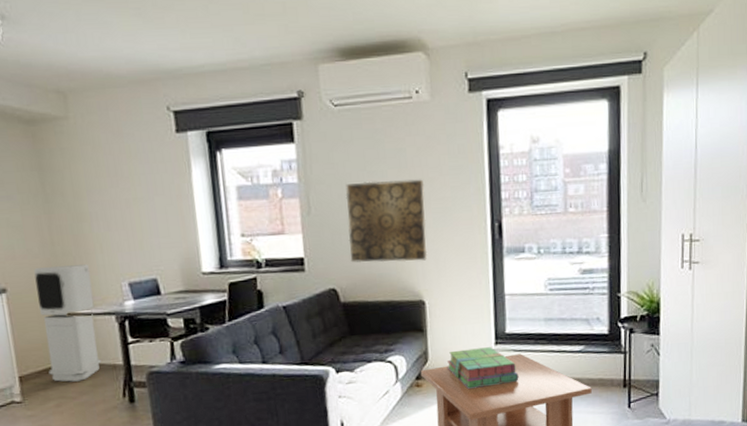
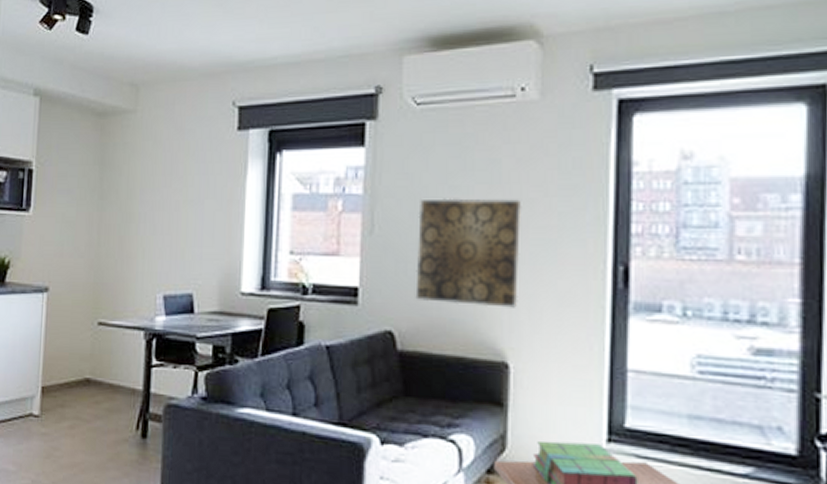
air purifier: present [34,264,102,382] -> none [70,269,128,403]

